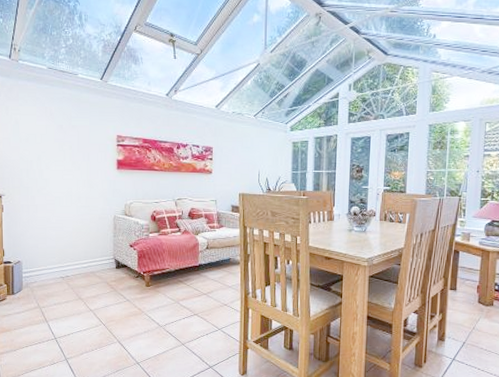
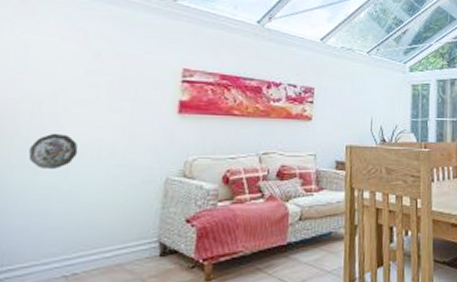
decorative plate: none [30,185,58,208] -> present [28,134,78,169]

